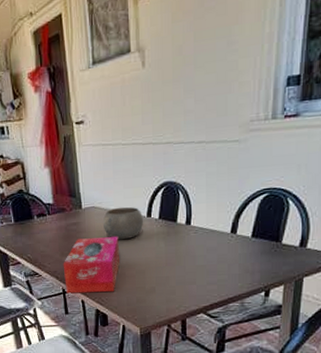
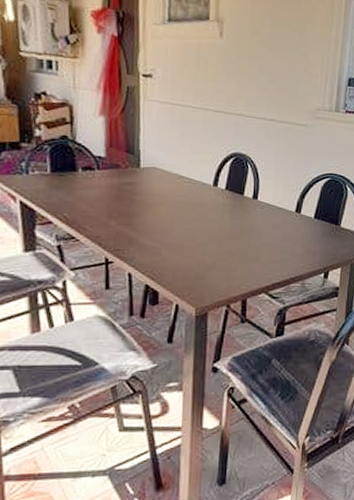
tissue box: present [63,237,121,294] -> none [109,201,180,266]
bowl: present [103,207,144,240] -> none [164,171,210,208]

